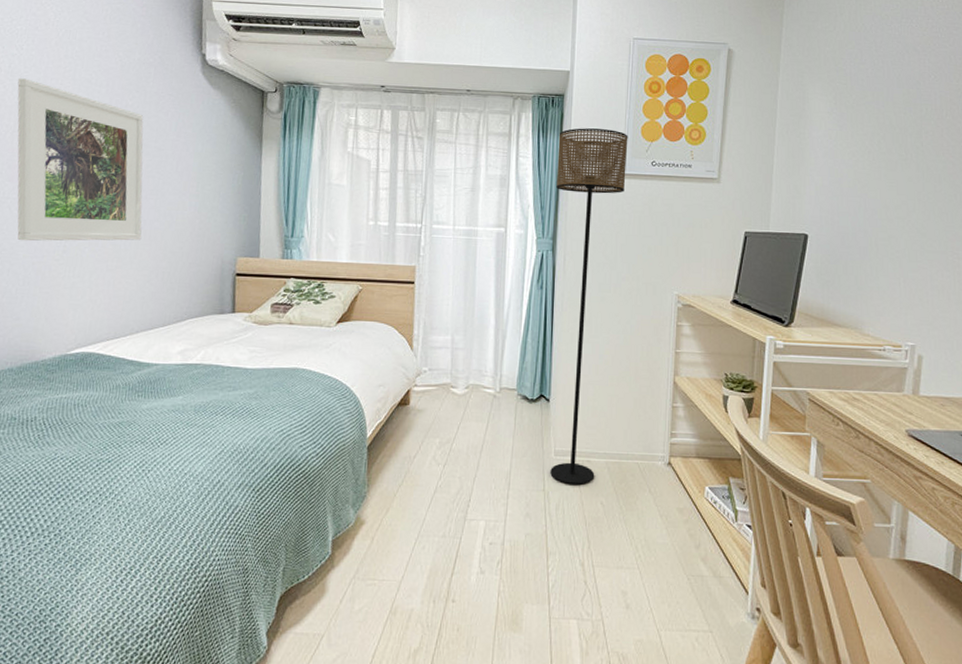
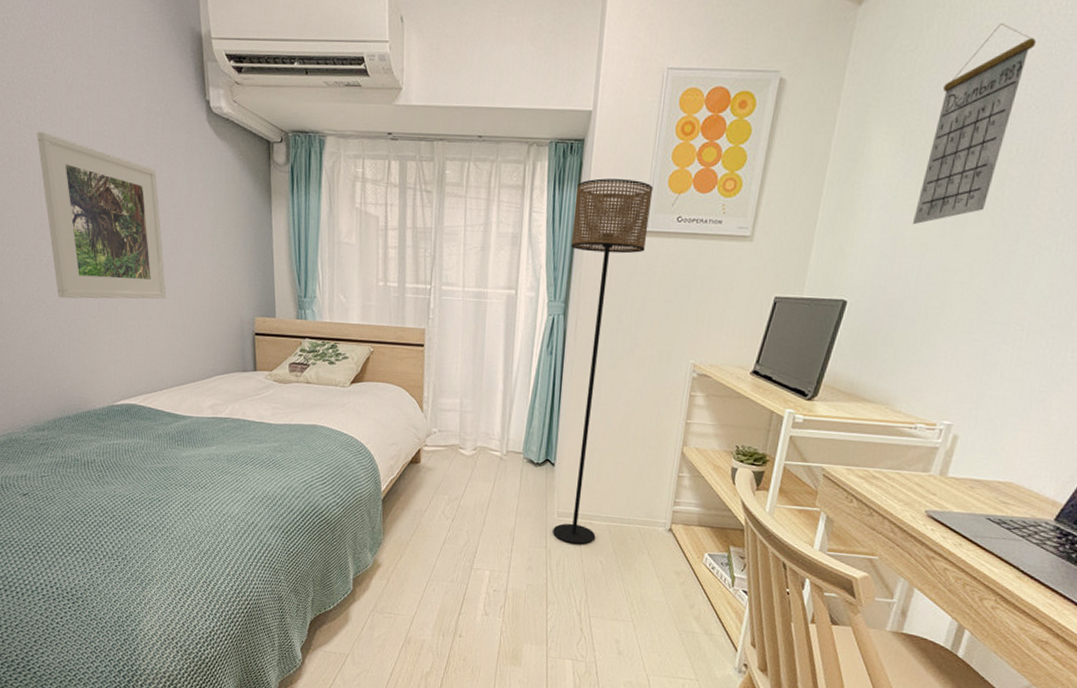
calendar: none [853,13,925,169] -> present [912,24,1036,225]

